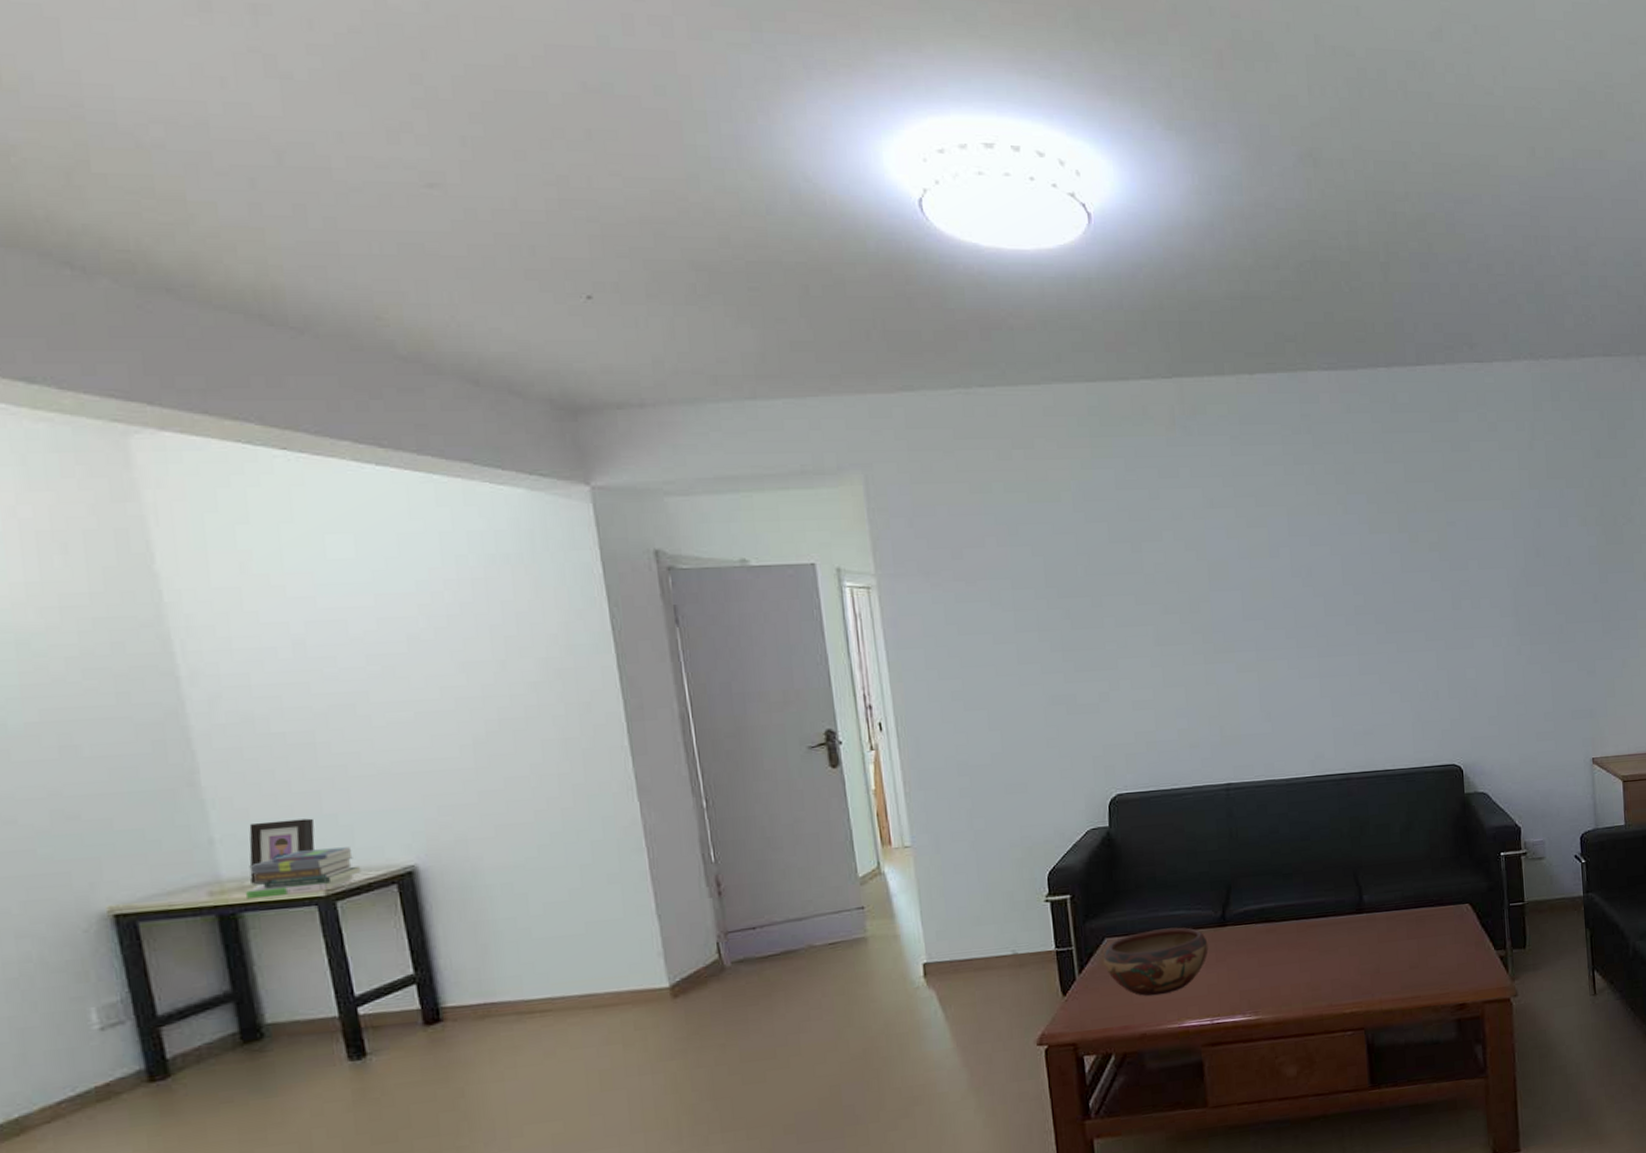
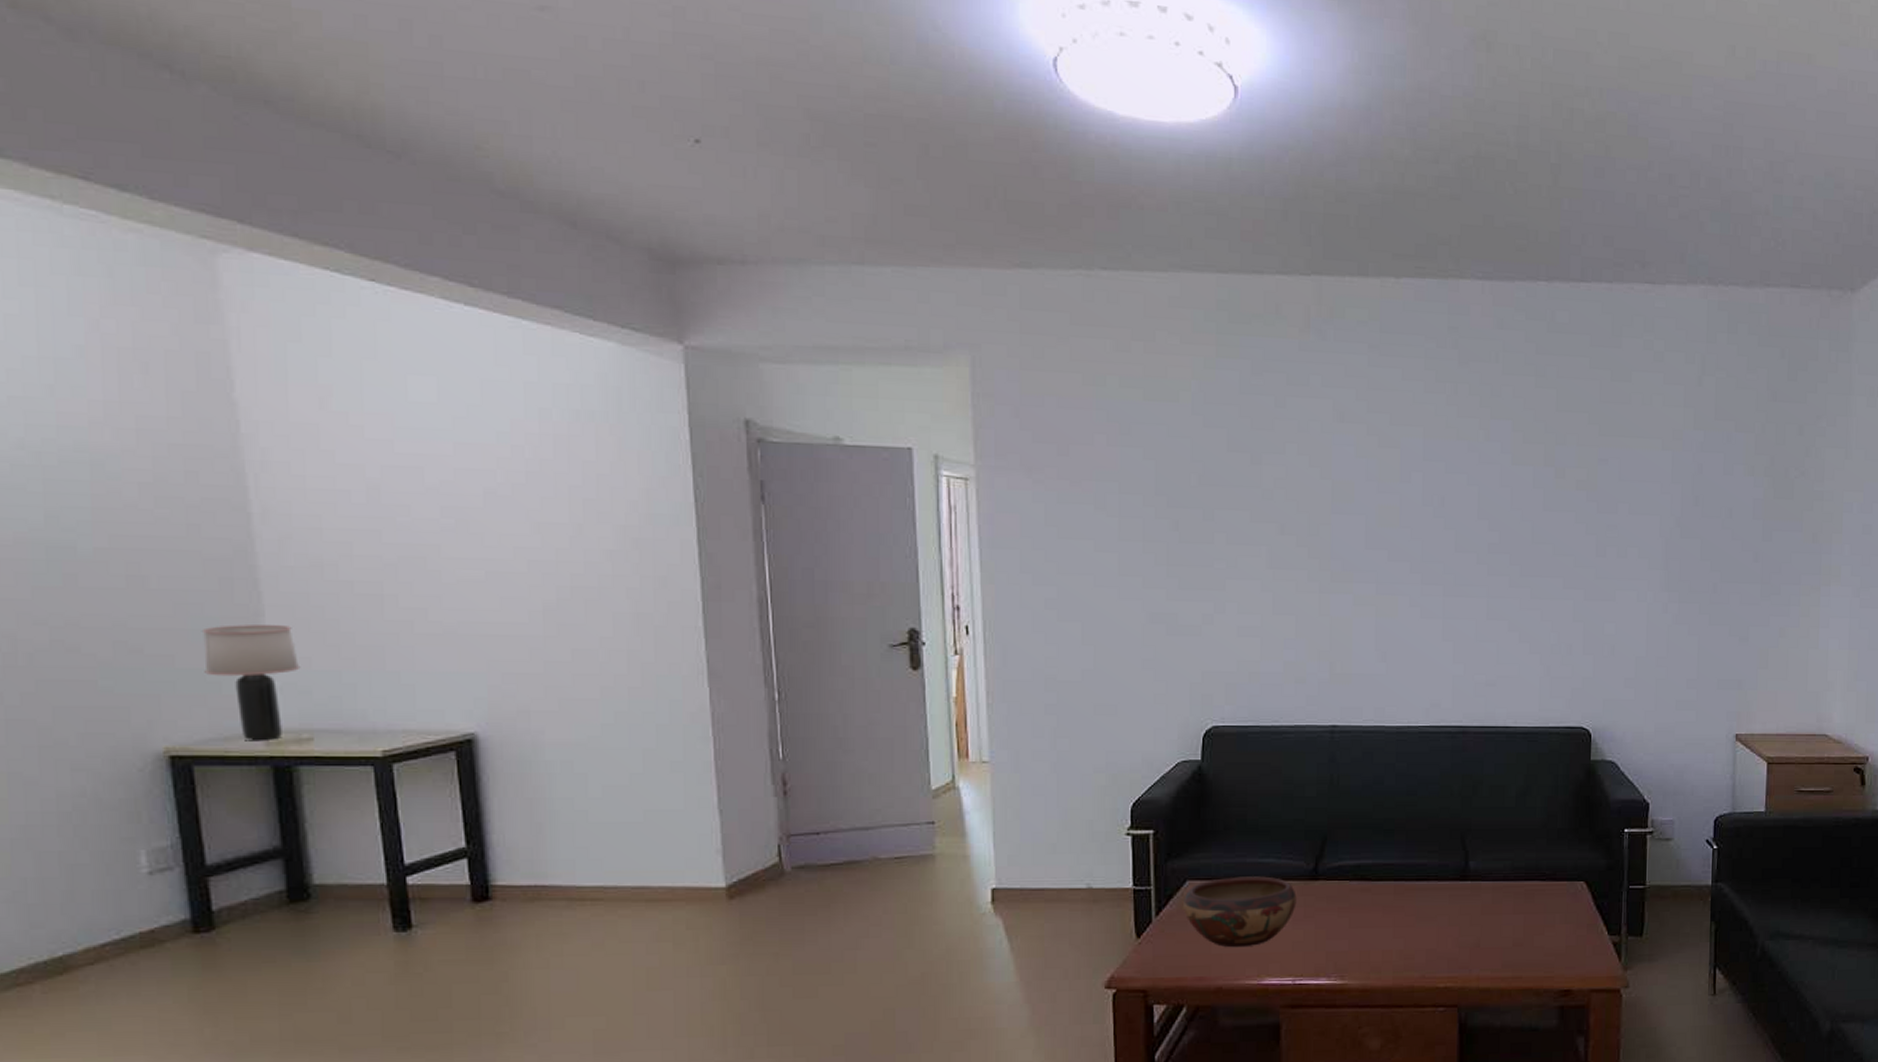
table lamp: none [137,780,239,894] -> present [201,624,301,742]
books: present [244,847,362,900] -> none [301,707,420,753]
picture frame: present [249,818,315,884] -> none [308,673,376,737]

